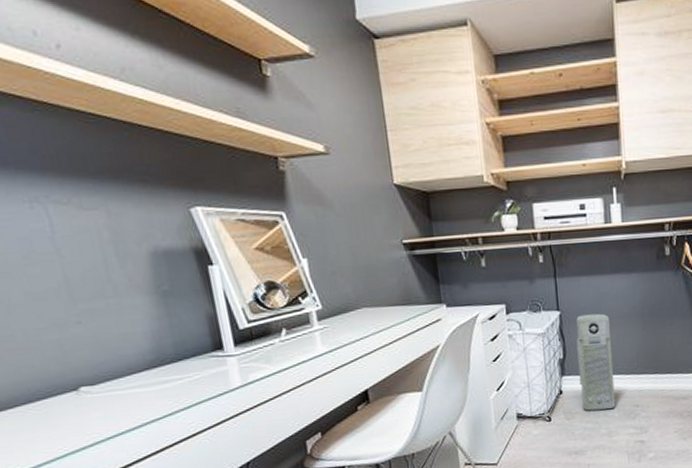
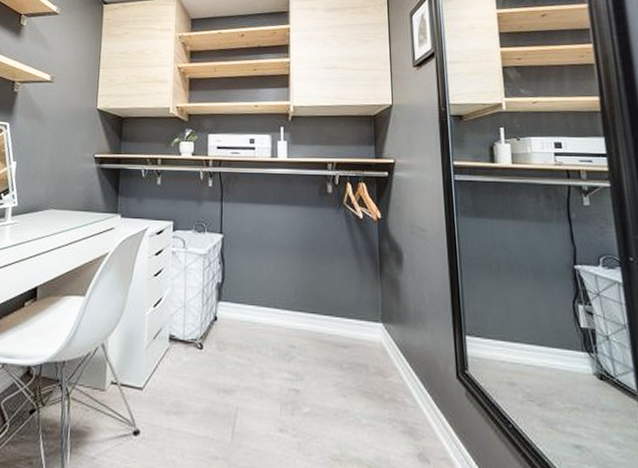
air purifier: present [576,313,616,411] -> none [235,241,271,345]

